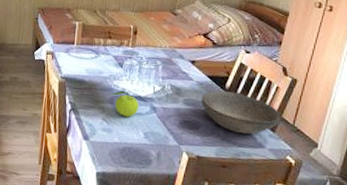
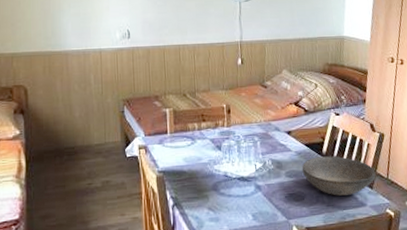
fruit: present [109,91,139,118] -> none [211,174,244,202]

